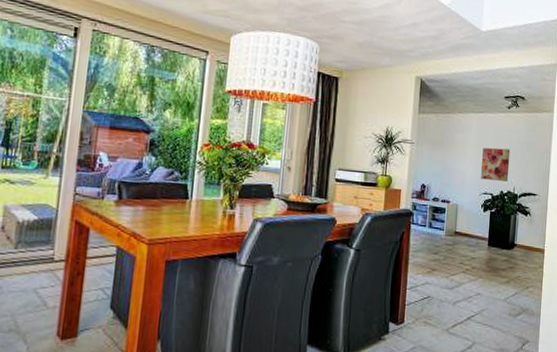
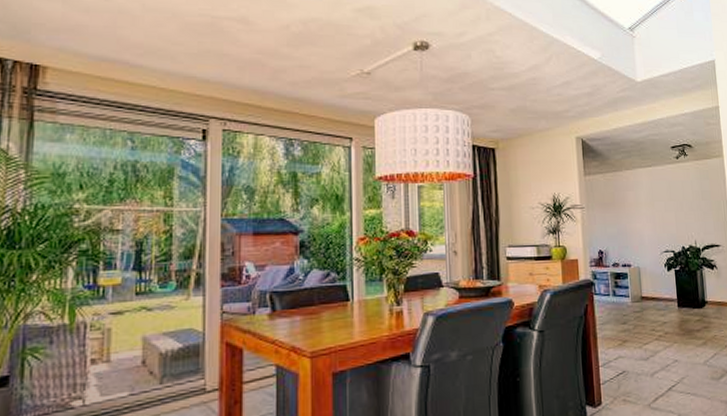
wall art: present [480,147,511,182] -> none [656,201,689,236]

